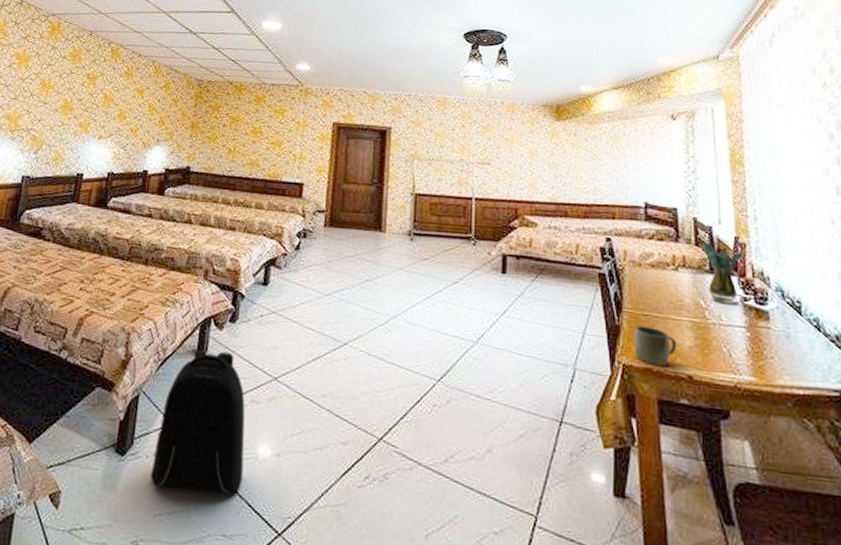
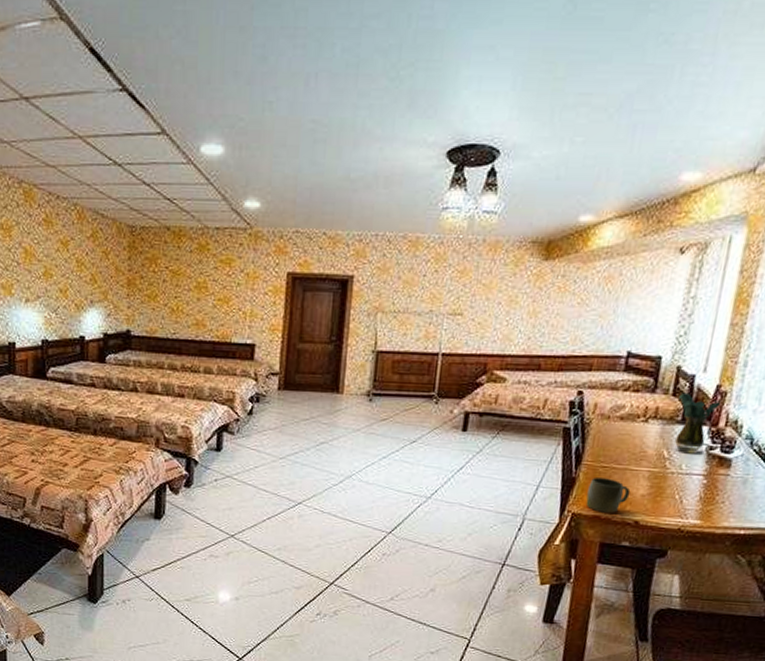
backpack: present [150,349,246,495] -> none [122,513,207,631]

